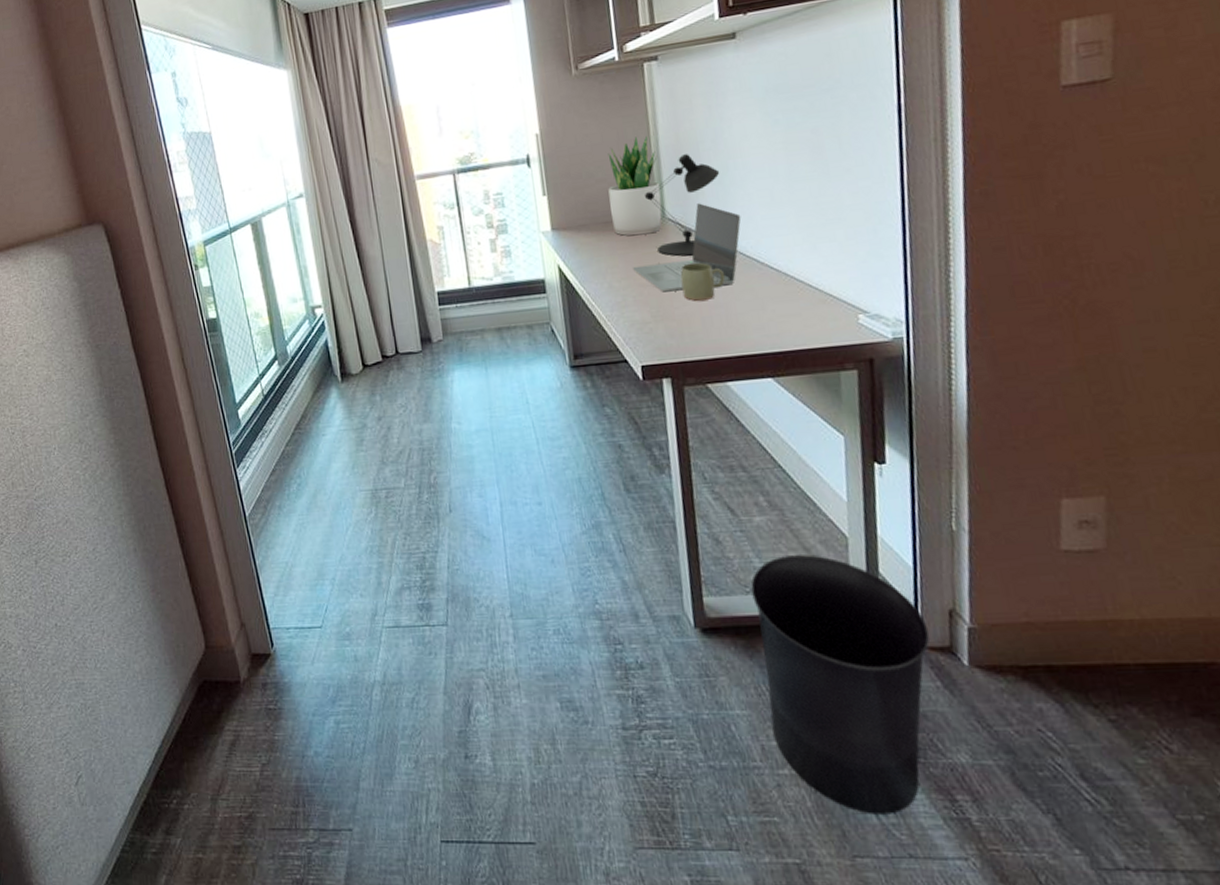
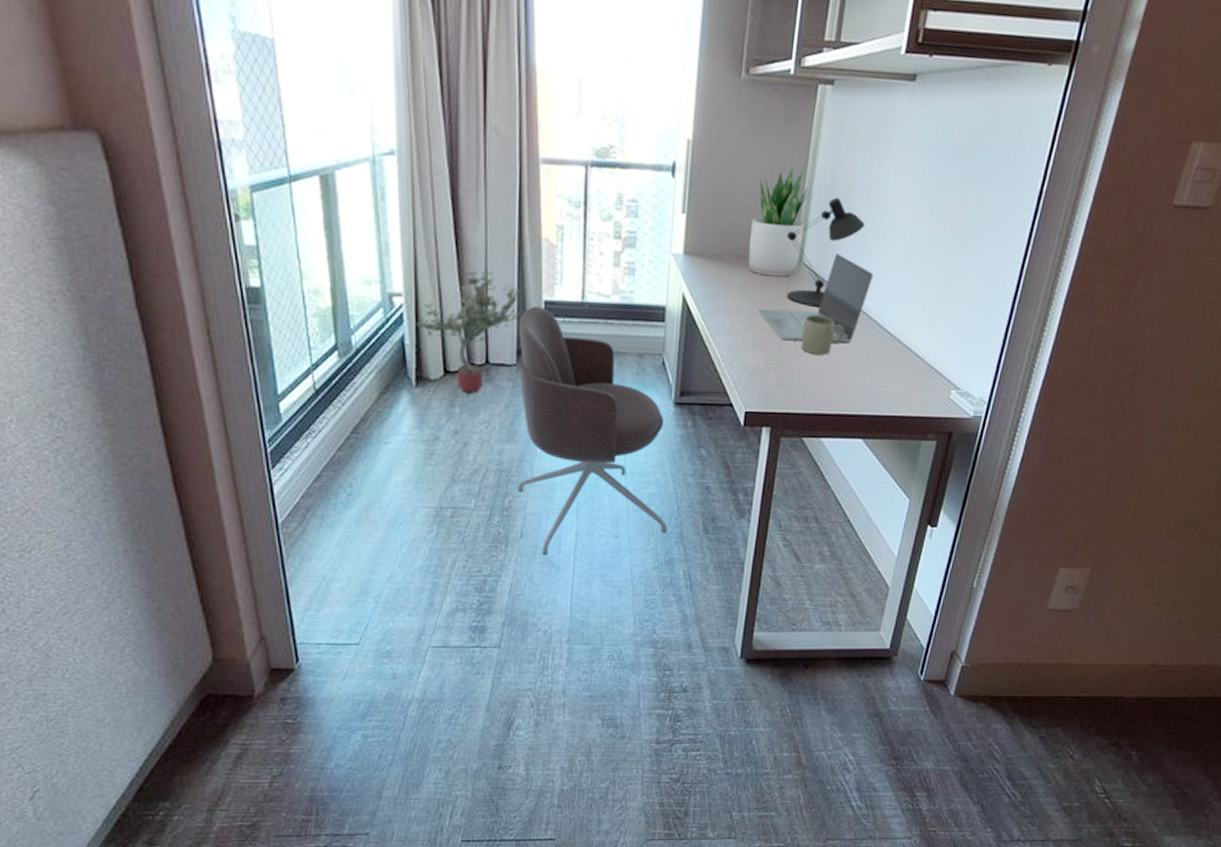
potted tree: none [335,273,419,382] -> present [415,269,521,393]
office chair: none [418,297,588,528] -> present [517,306,667,555]
waste bin: present [751,555,930,814] -> none [786,600,932,808]

